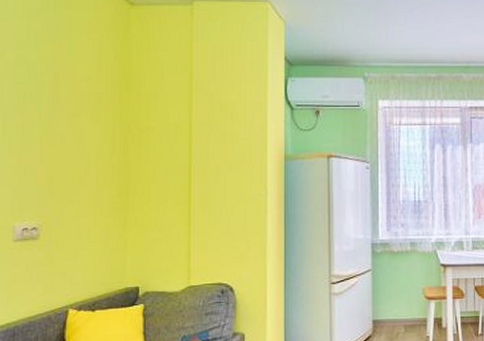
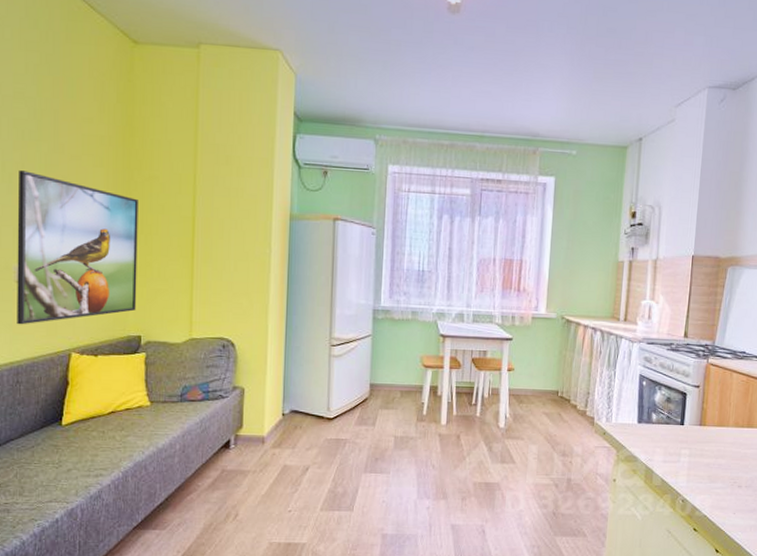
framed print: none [14,131,135,285] -> present [17,170,138,325]

